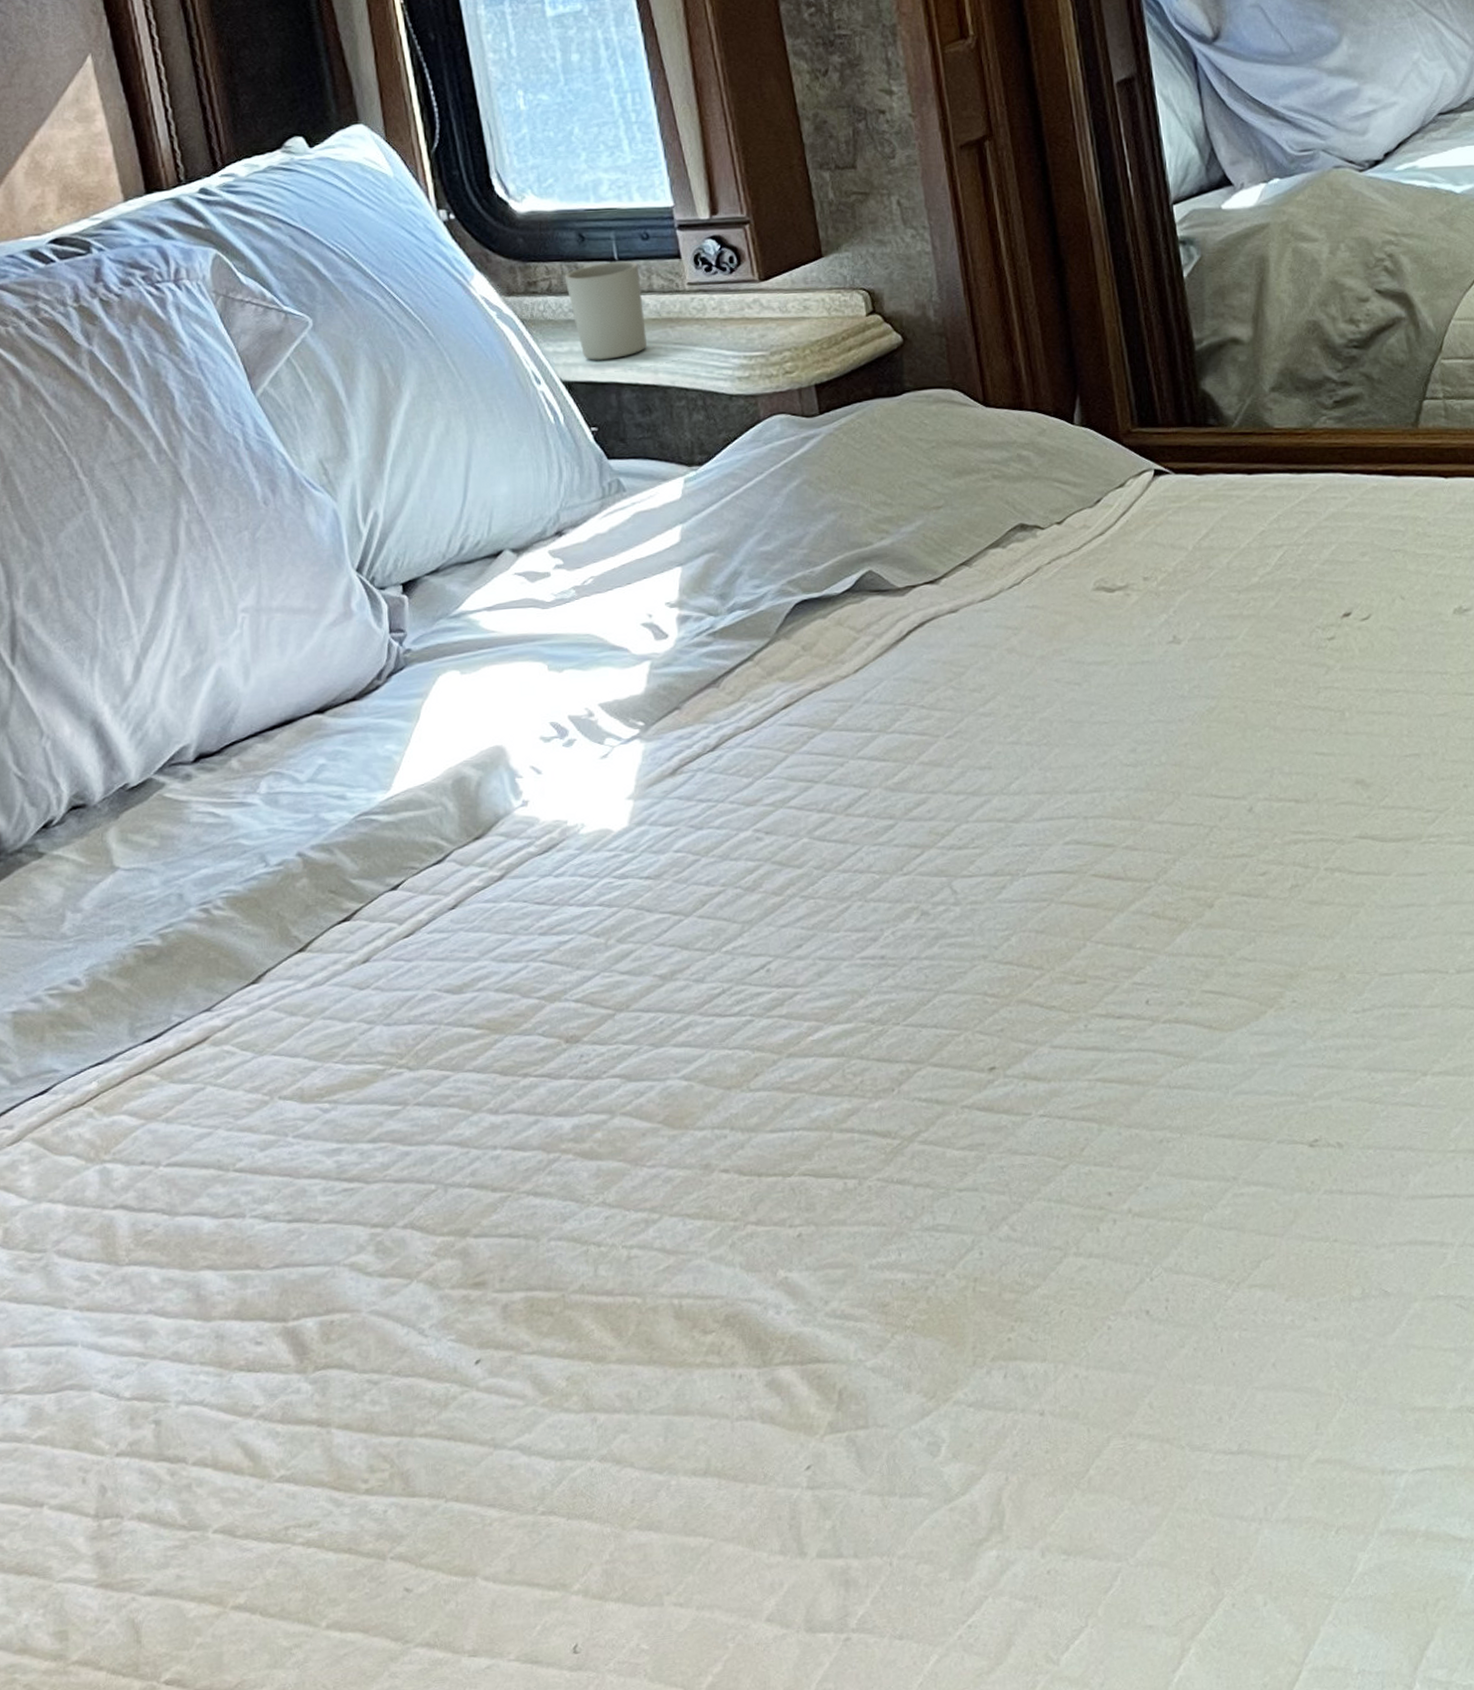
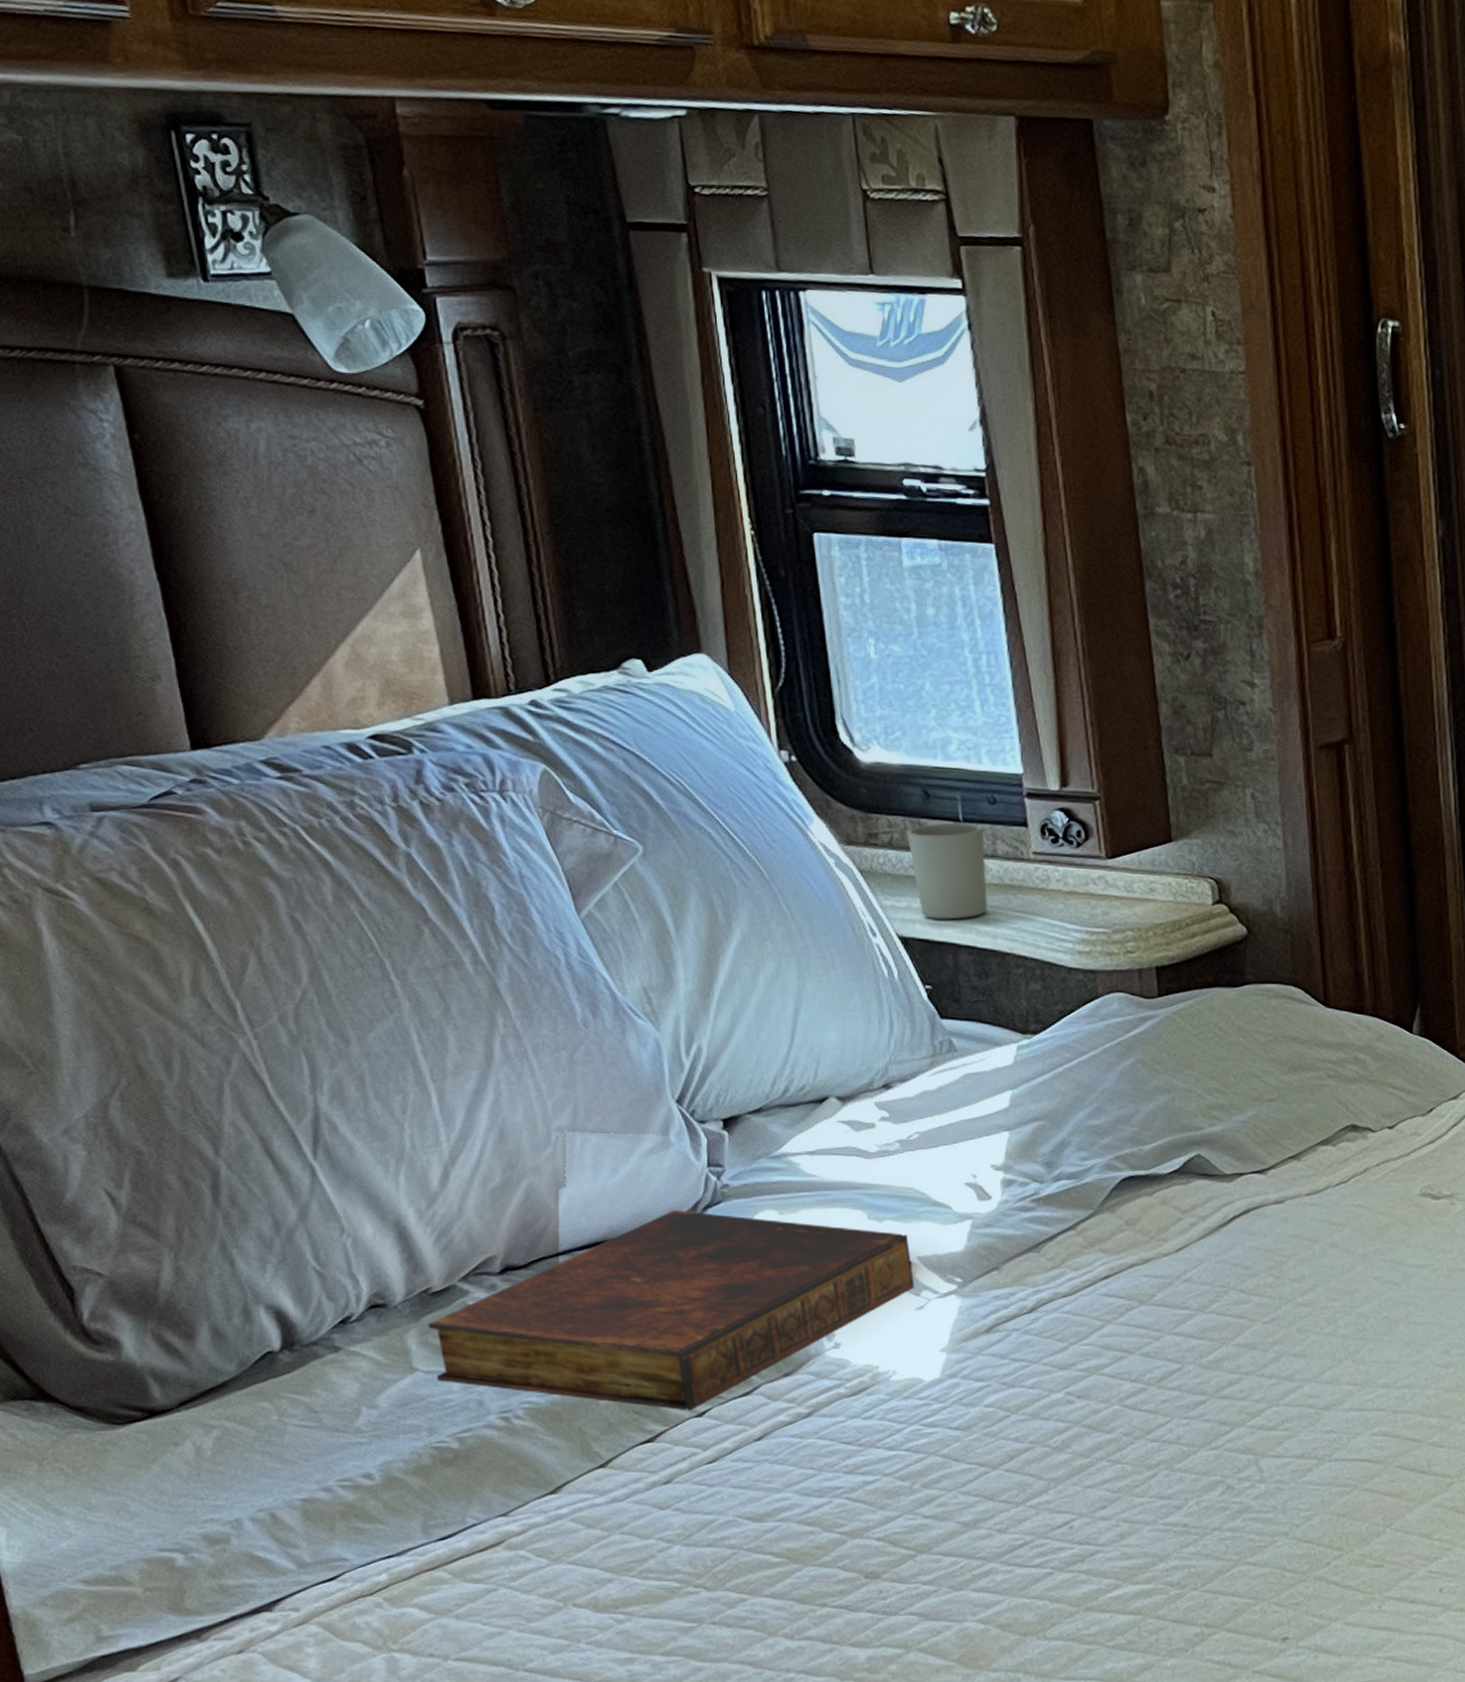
book: none [126,680,598,886] -> present [427,1210,915,1412]

